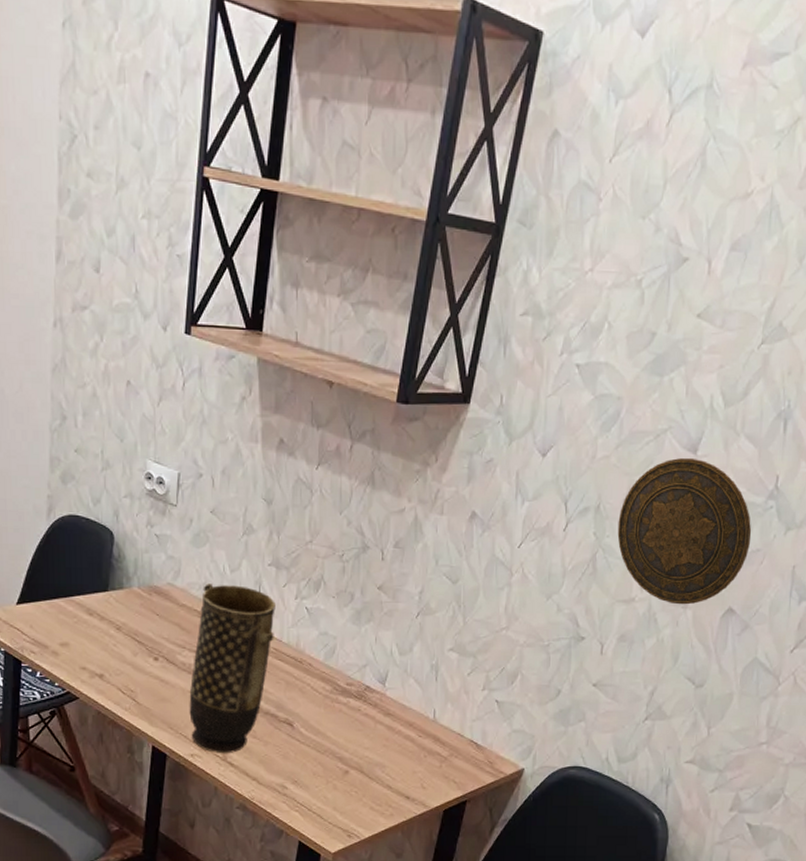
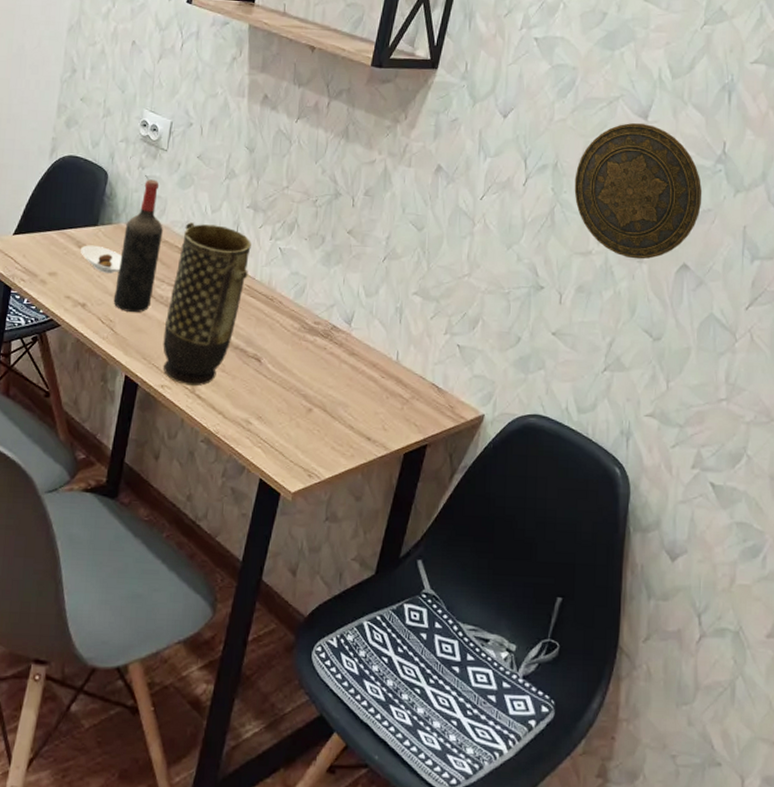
saucer: none [92,612,137,641] -> present [81,245,122,273]
wine bottle: none [132,538,179,682] -> present [113,179,163,313]

